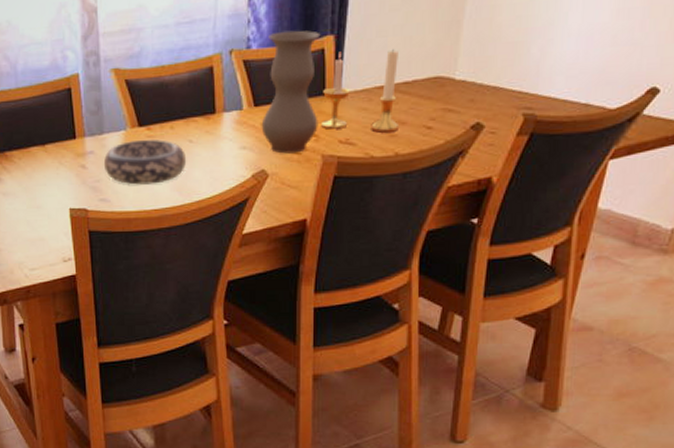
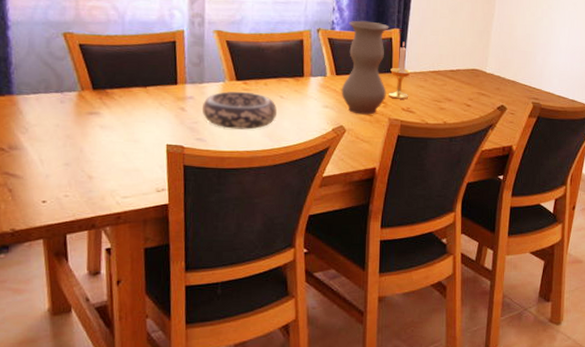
candle holder: present [371,49,398,133] -> none [426,45,446,106]

